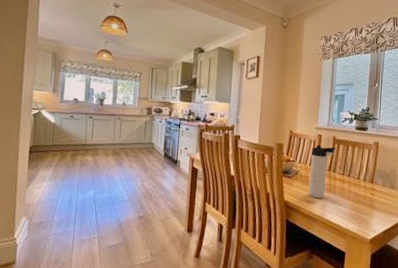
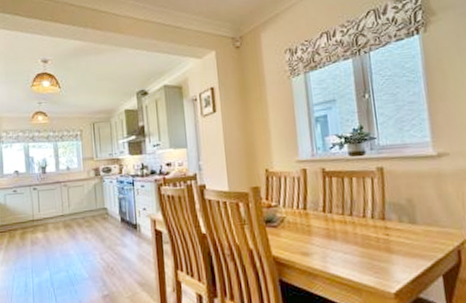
thermos bottle: present [308,146,335,199] -> none [297,182,327,249]

